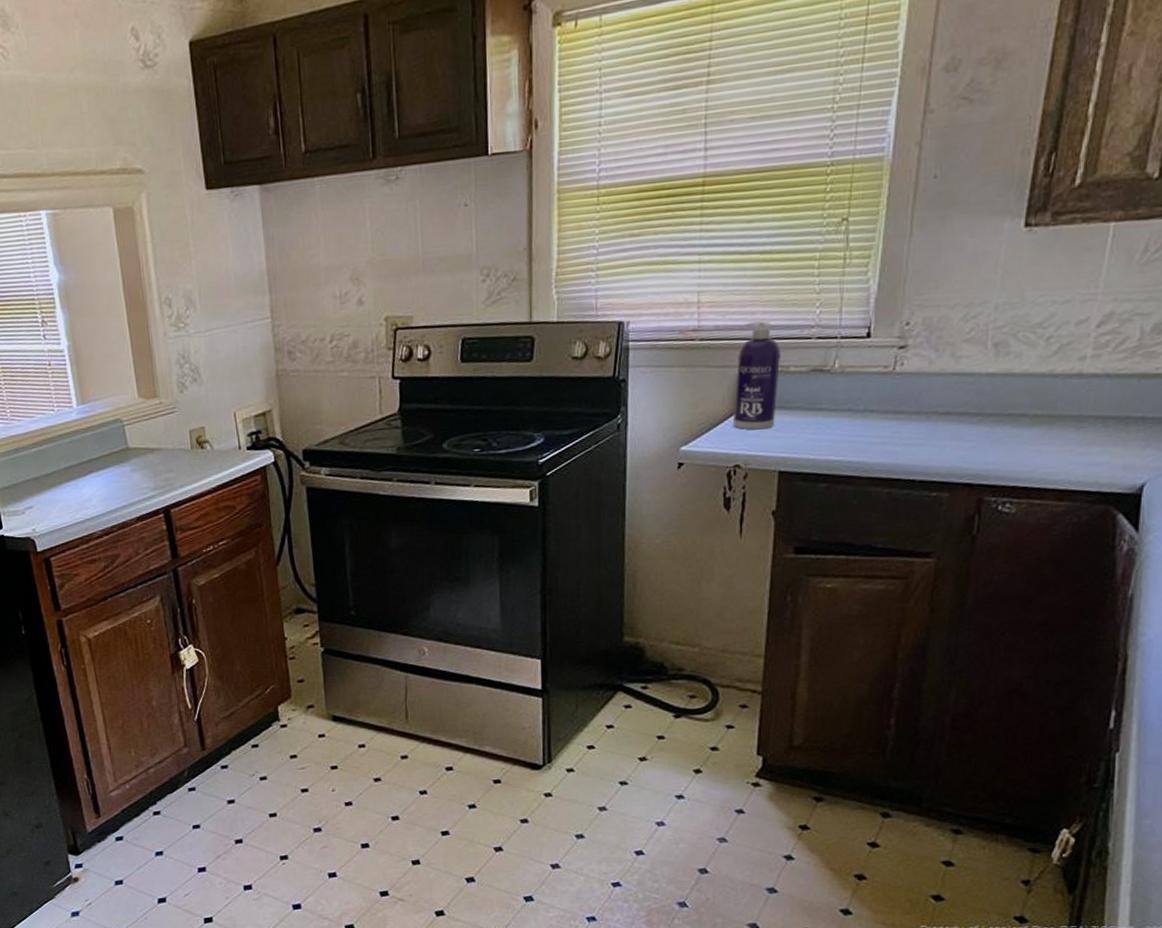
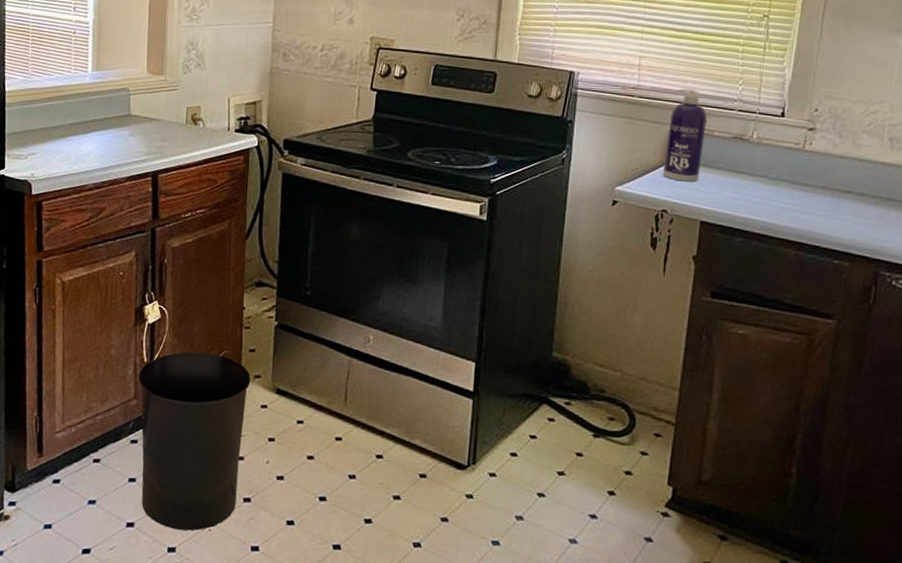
waste bin: none [185,689,307,867] -> present [138,351,251,531]

